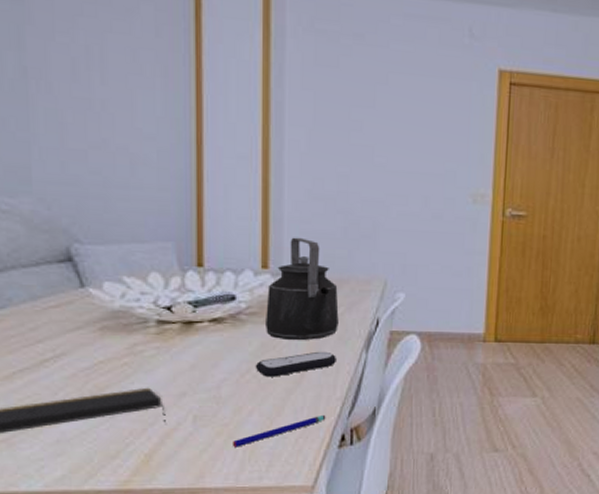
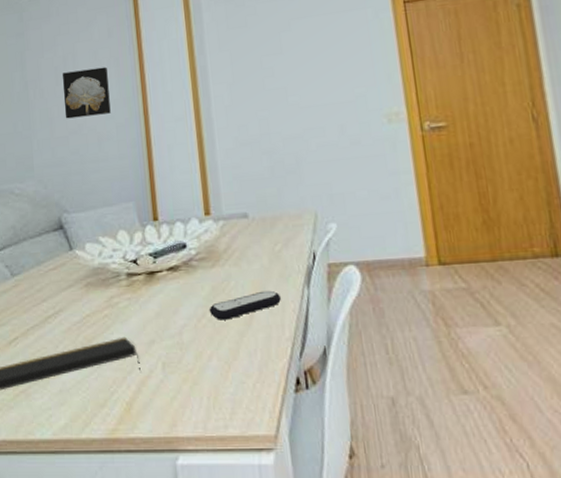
wall art: none [83,68,151,133] -> present [63,67,111,119]
pen: present [233,414,326,447] -> none [198,356,279,394]
kettle: present [266,237,339,340] -> none [211,182,278,282]

